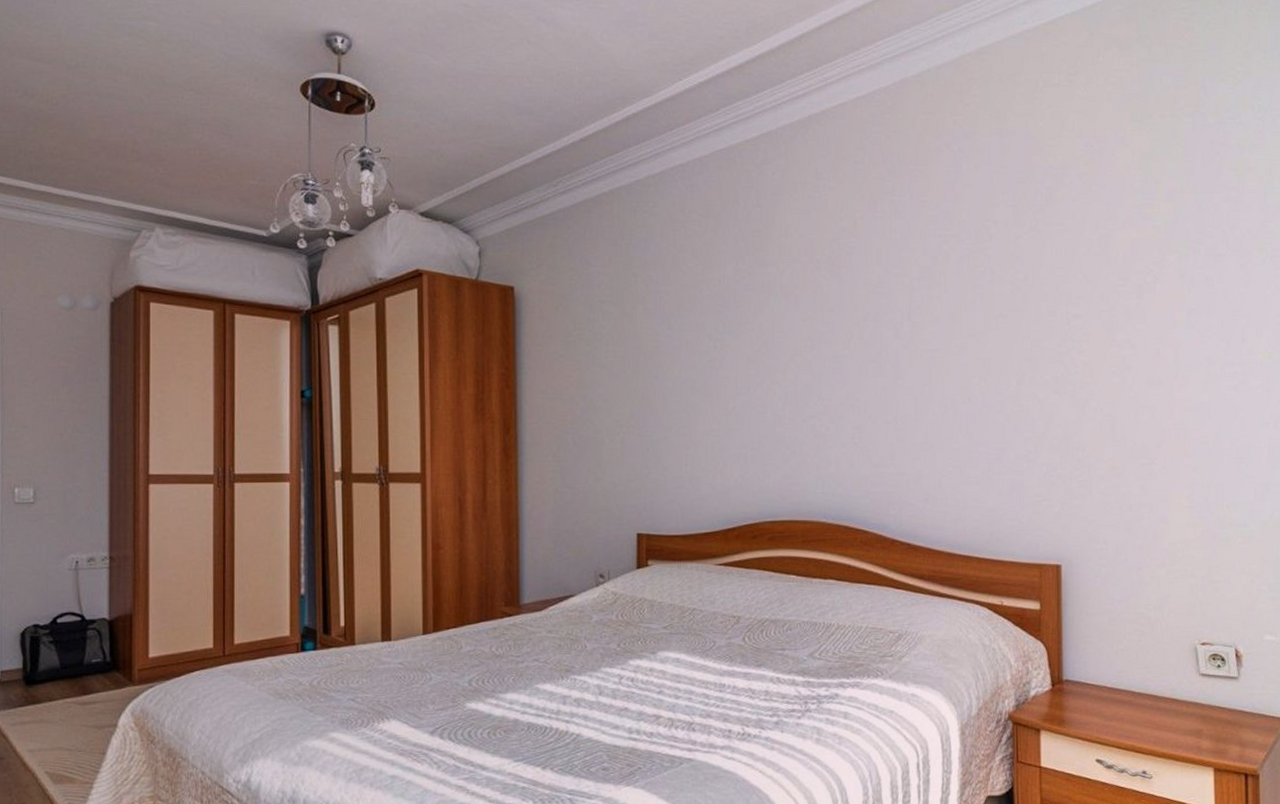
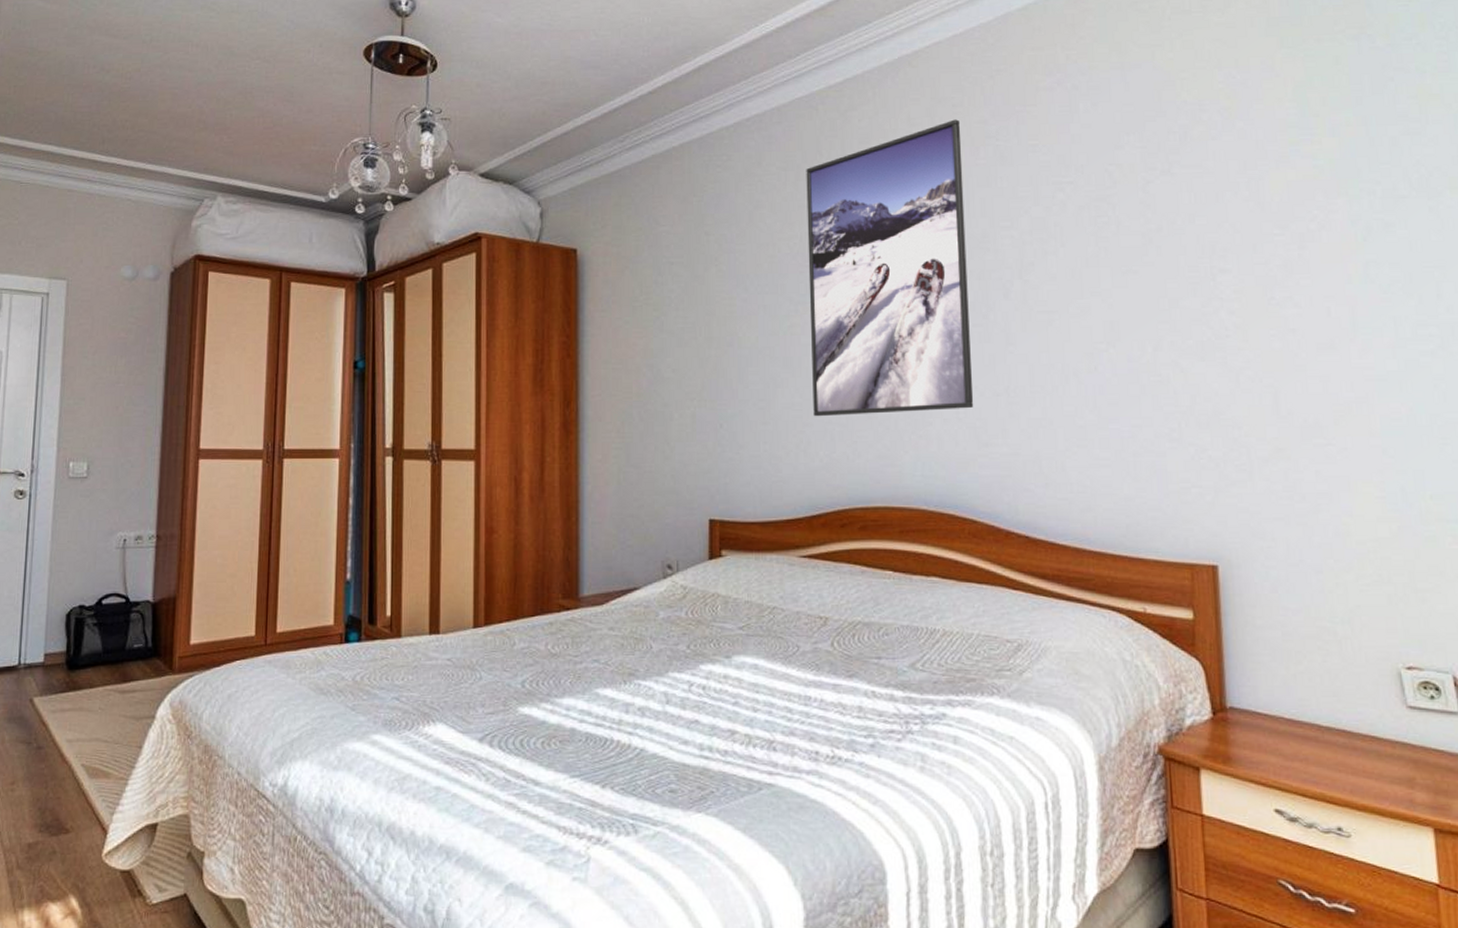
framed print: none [724,175,868,442] -> present [806,119,974,417]

